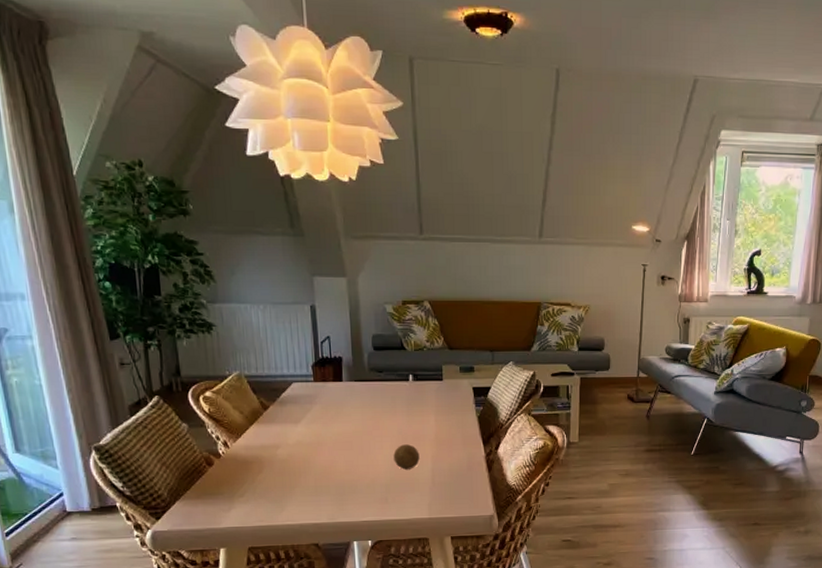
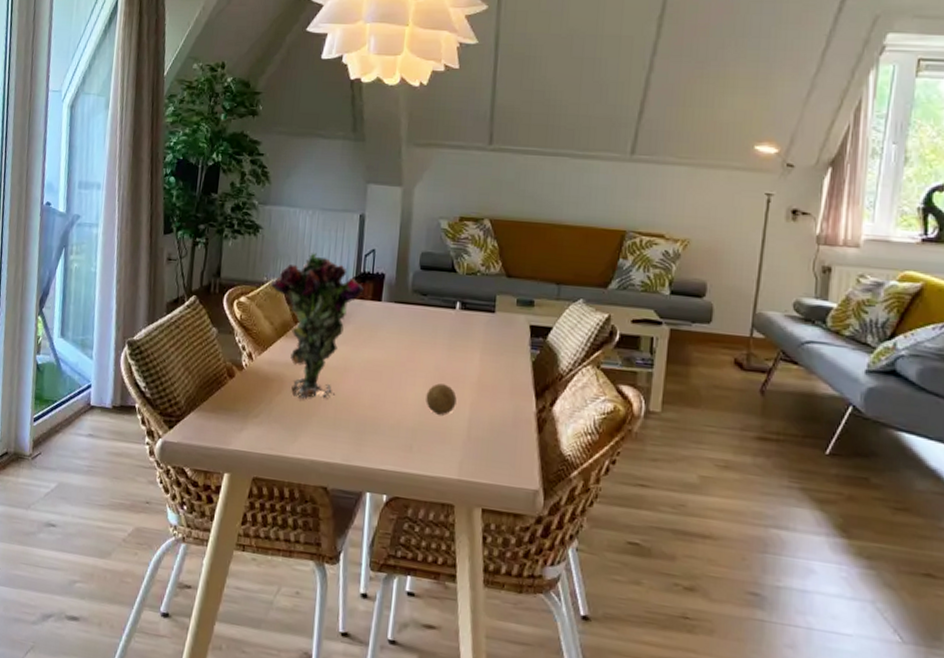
flower: none [233,344,326,475] -> present [270,253,365,400]

